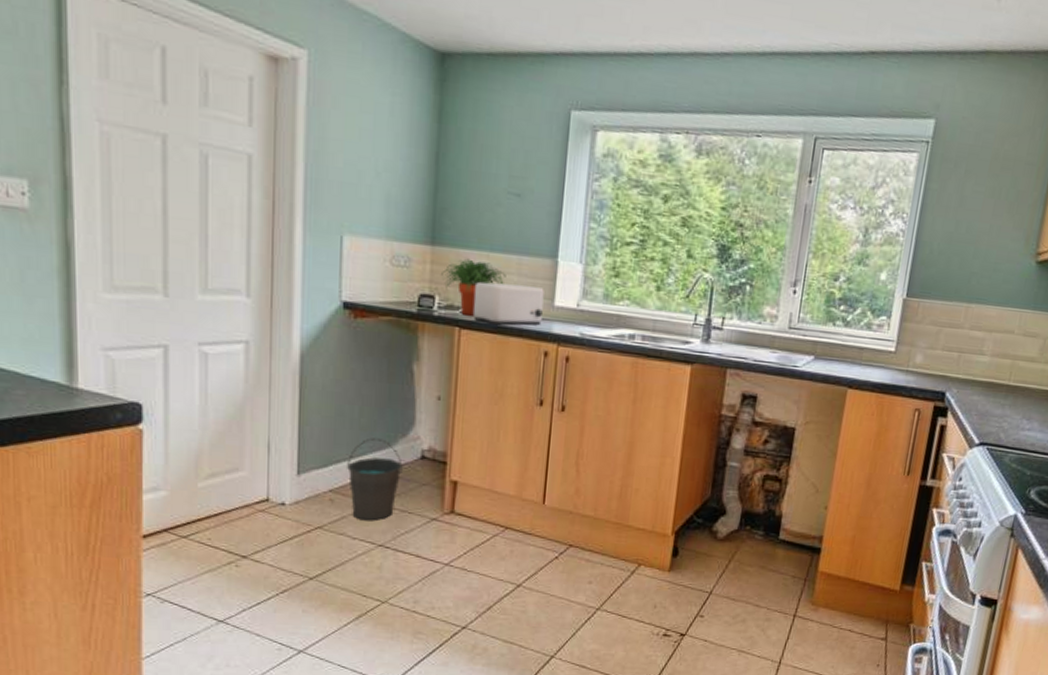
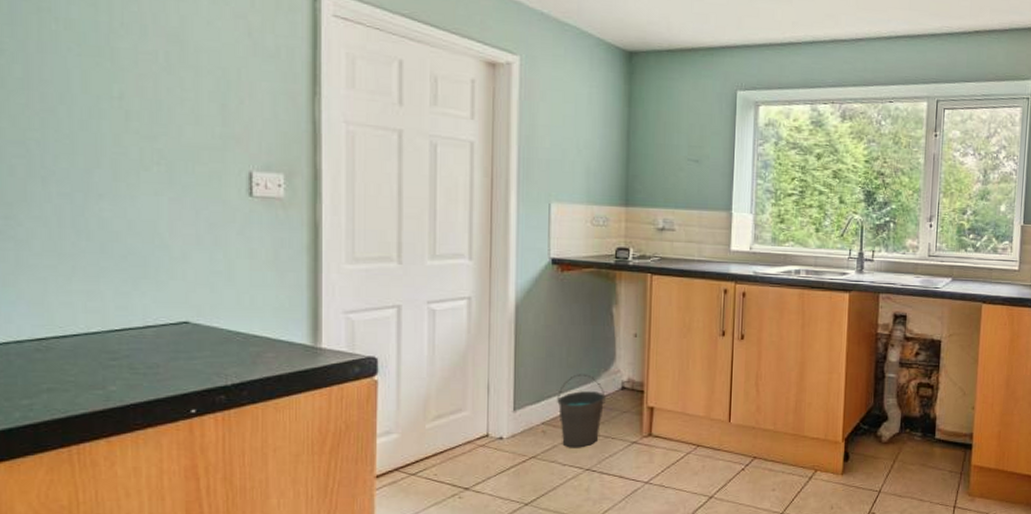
potted plant: present [441,258,506,318] -> none [634,216,689,265]
toaster: present [473,281,544,327] -> none [662,234,722,271]

